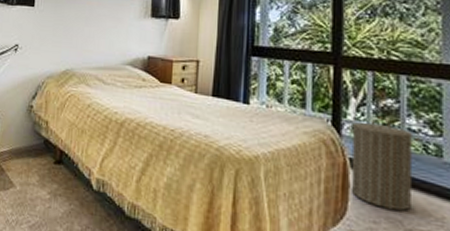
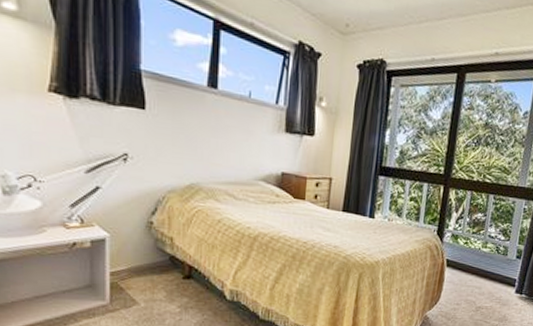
laundry hamper: present [346,116,421,211] -> none [444,227,496,294]

